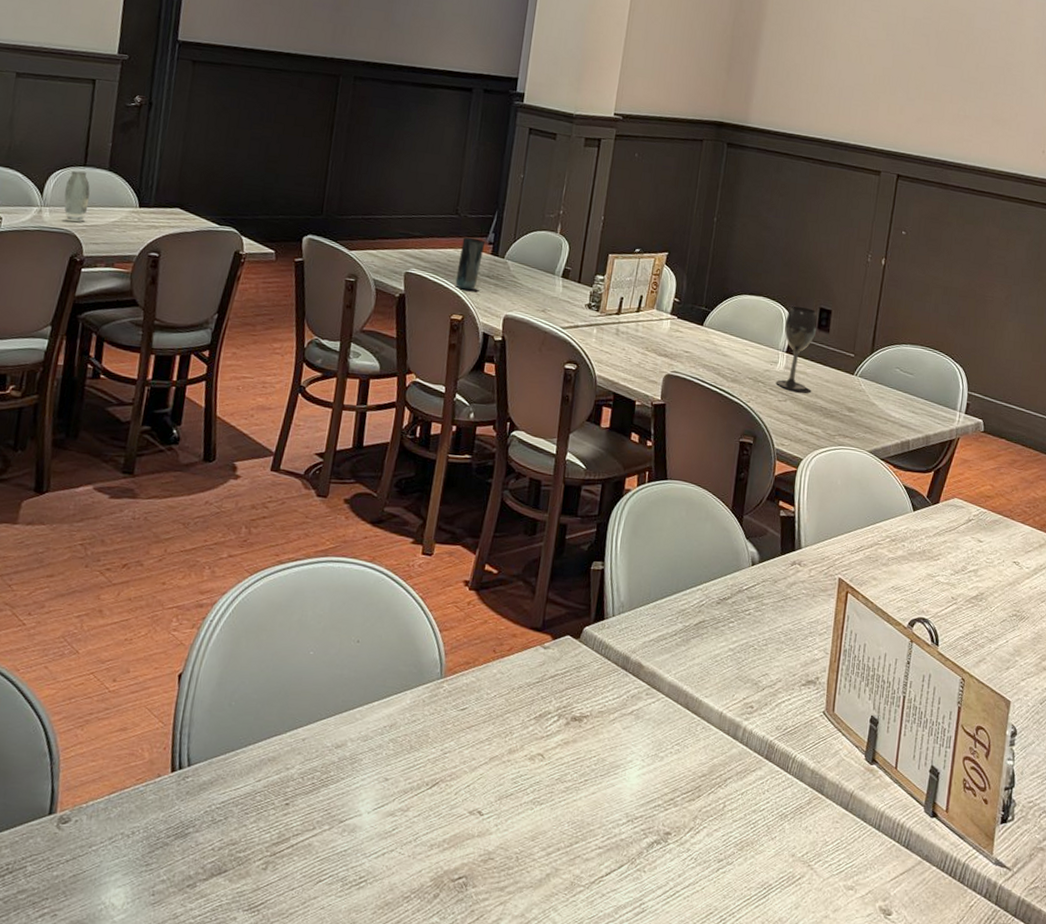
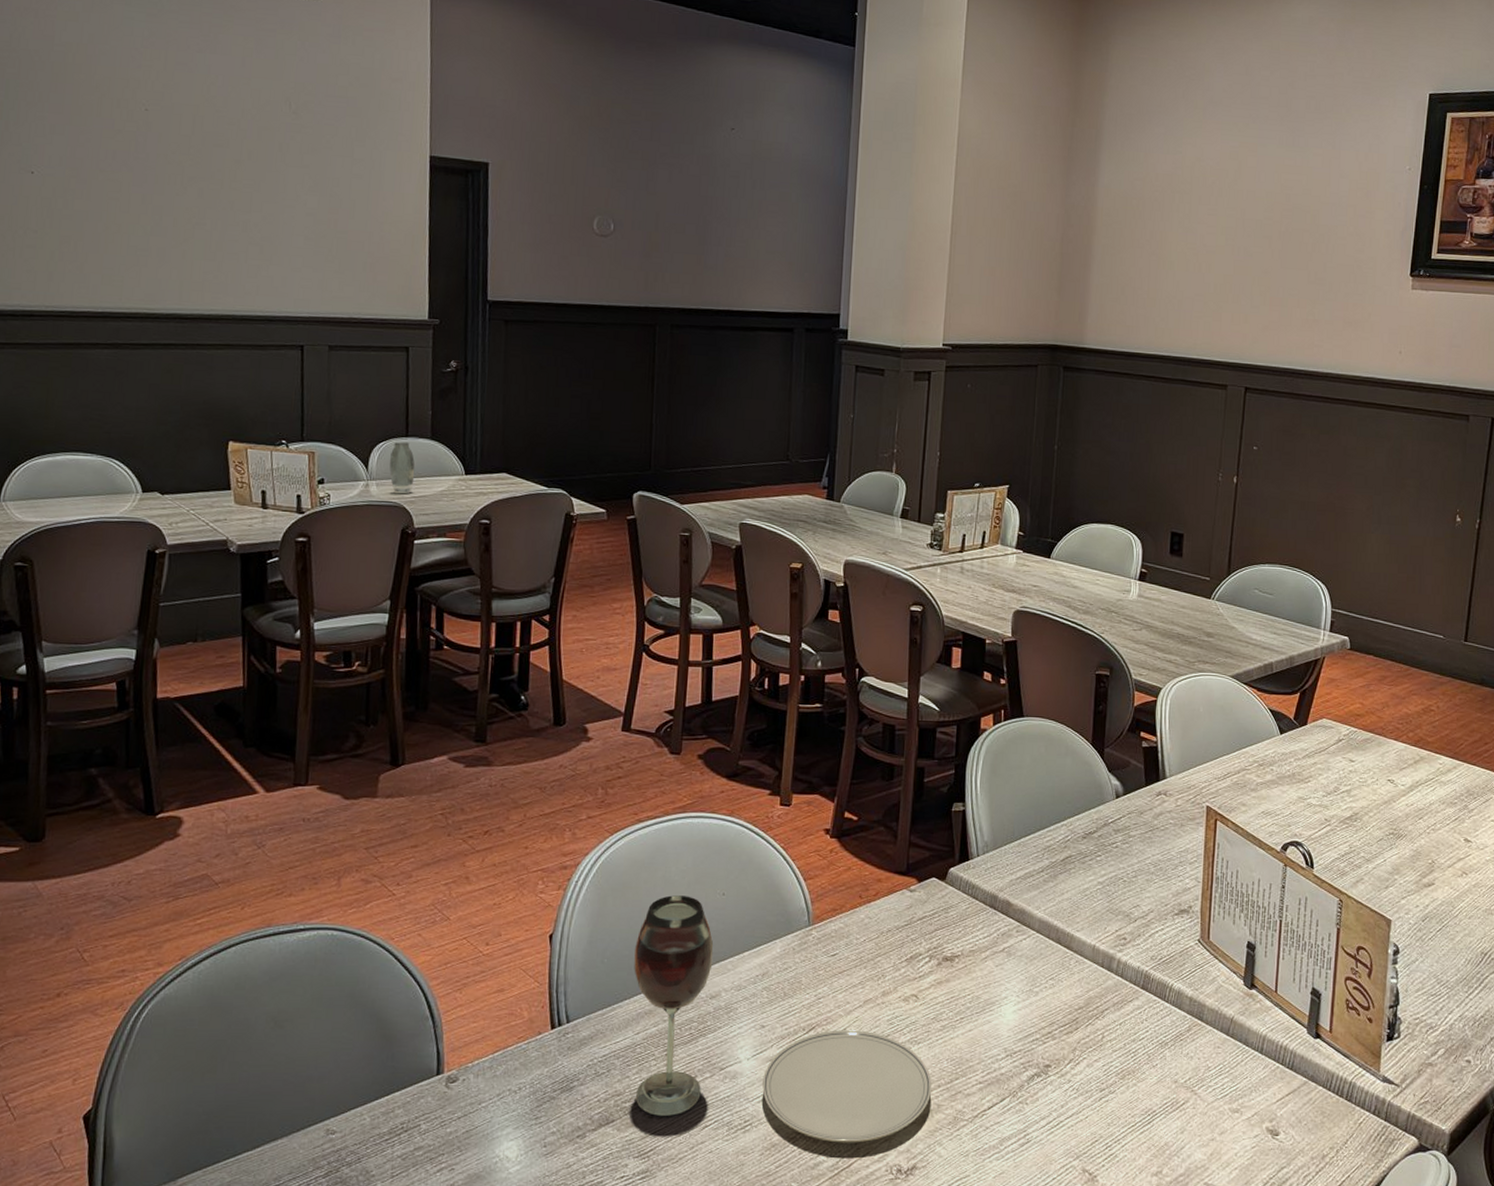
wineglass: none [251,640,344,868] -> present [634,895,714,1116]
plate: none [380,786,552,905] -> present [762,1030,933,1143]
cup: present [455,237,485,290] -> none [792,483,819,536]
wine glass: present [776,306,818,390] -> none [1129,531,1170,618]

